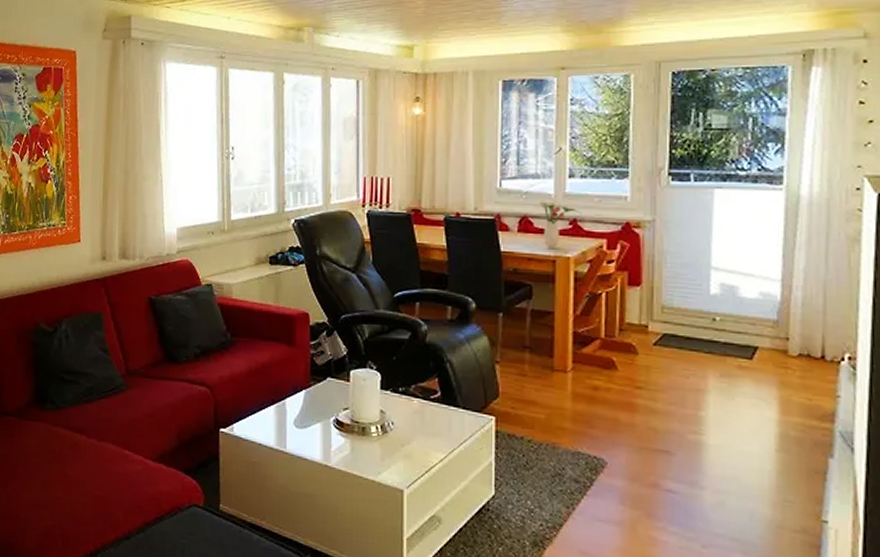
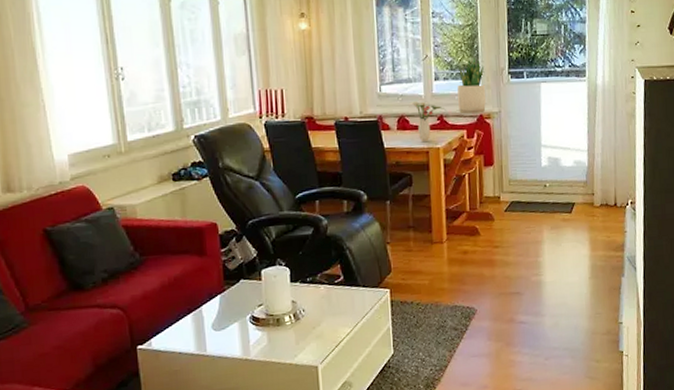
planter: none [598,153,636,221] -> present [457,57,486,114]

